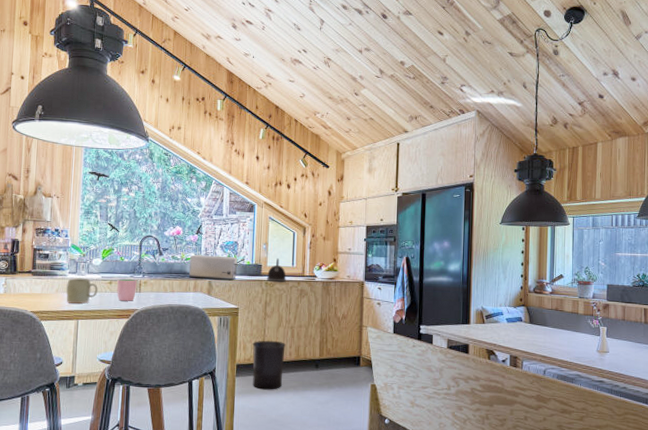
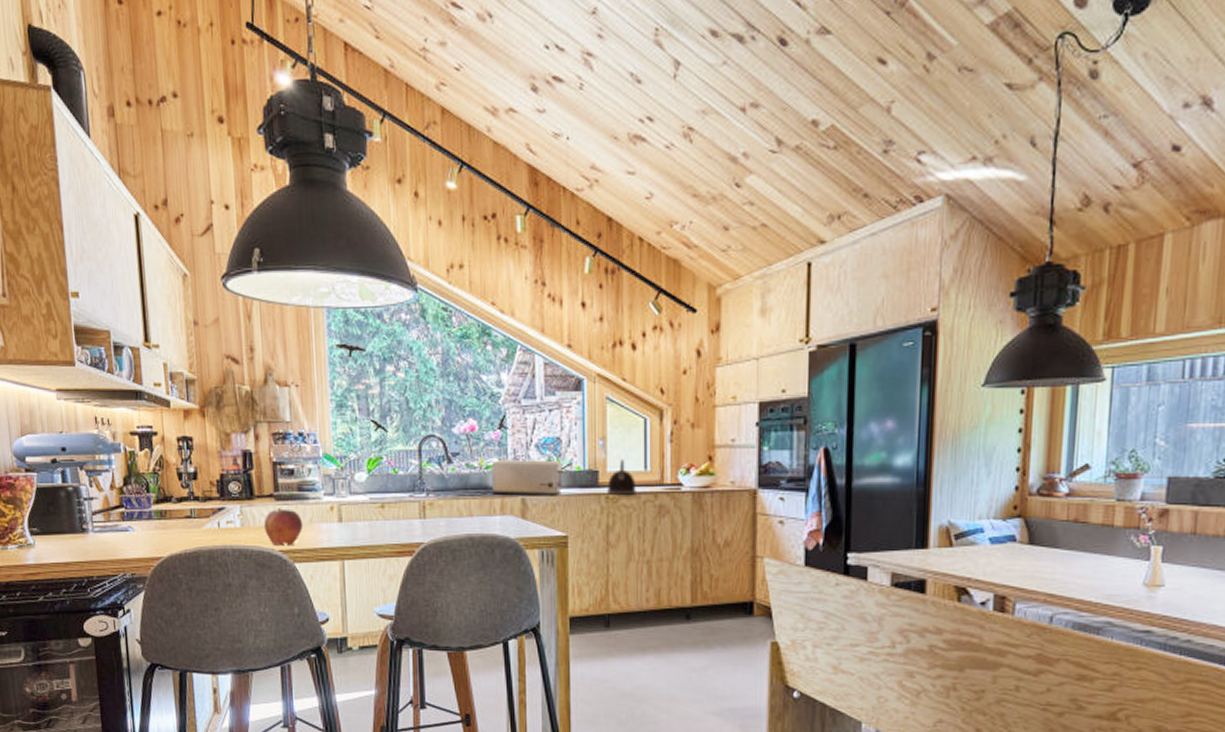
fruit: none [21,281,51,308] -> present [263,508,304,546]
mug: present [66,278,98,304] -> none [323,502,366,537]
cup: present [117,278,137,301] -> none [392,499,419,532]
waste bin: present [252,340,287,390] -> none [591,581,641,652]

